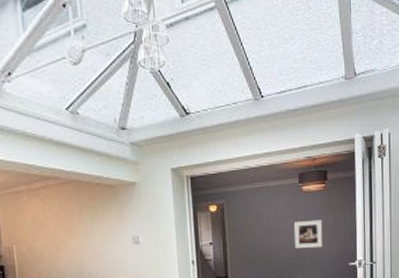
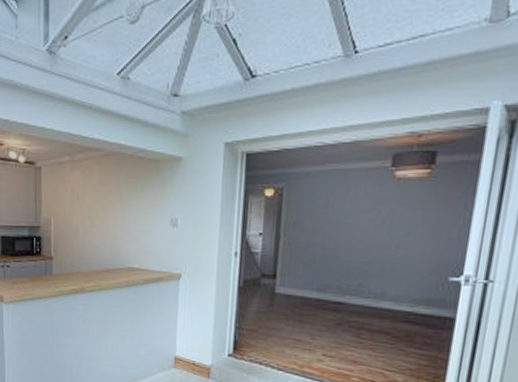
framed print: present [293,219,323,249] -> none [371,215,418,253]

